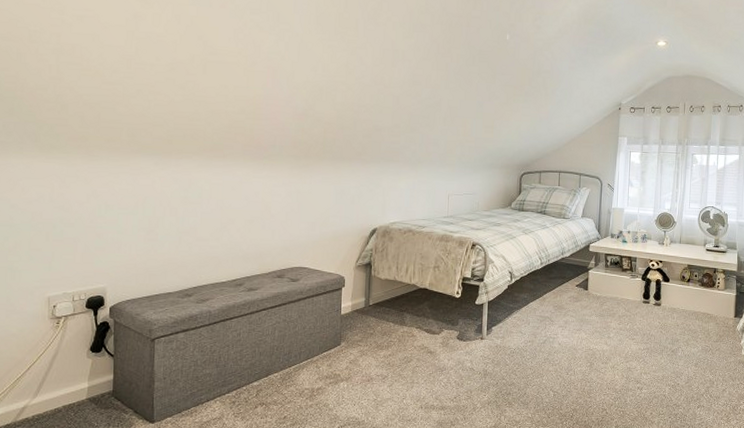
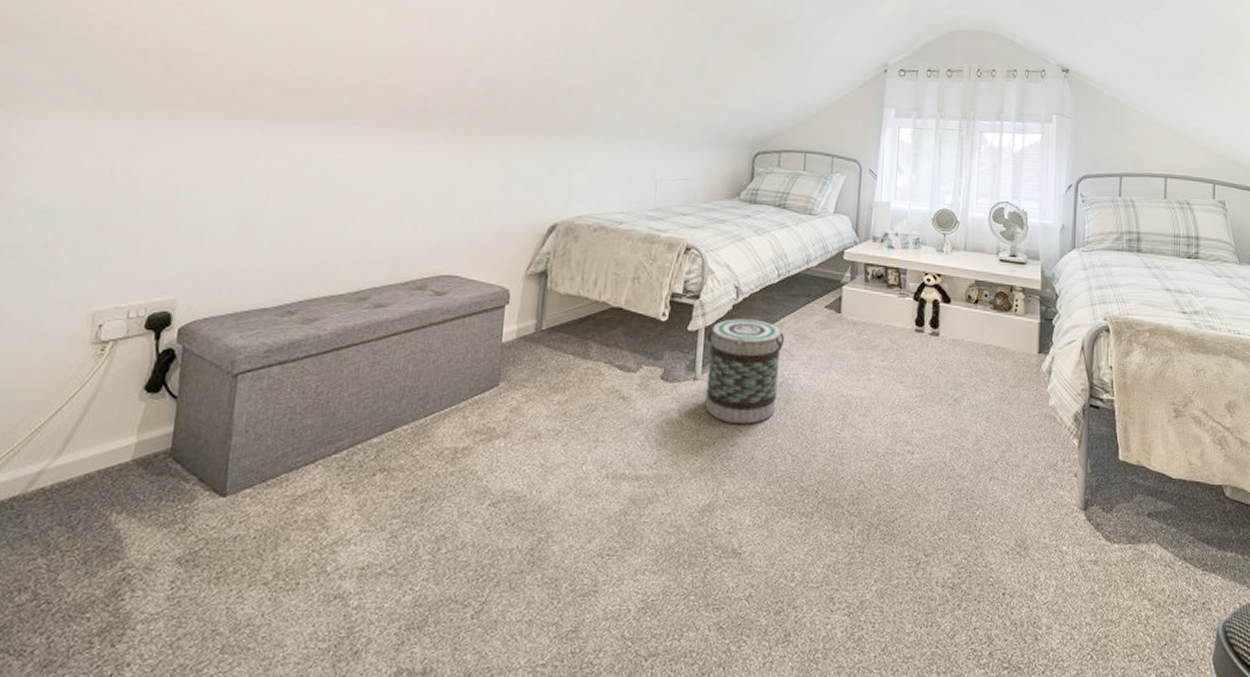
basket: none [490,295,547,370] -> present [705,319,785,425]

